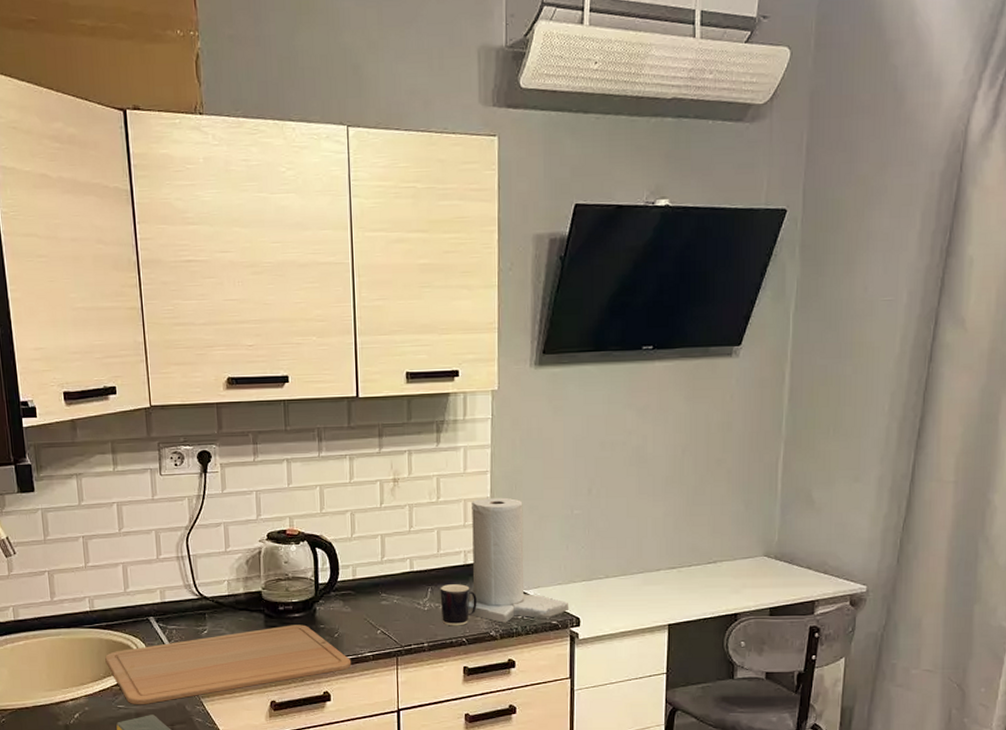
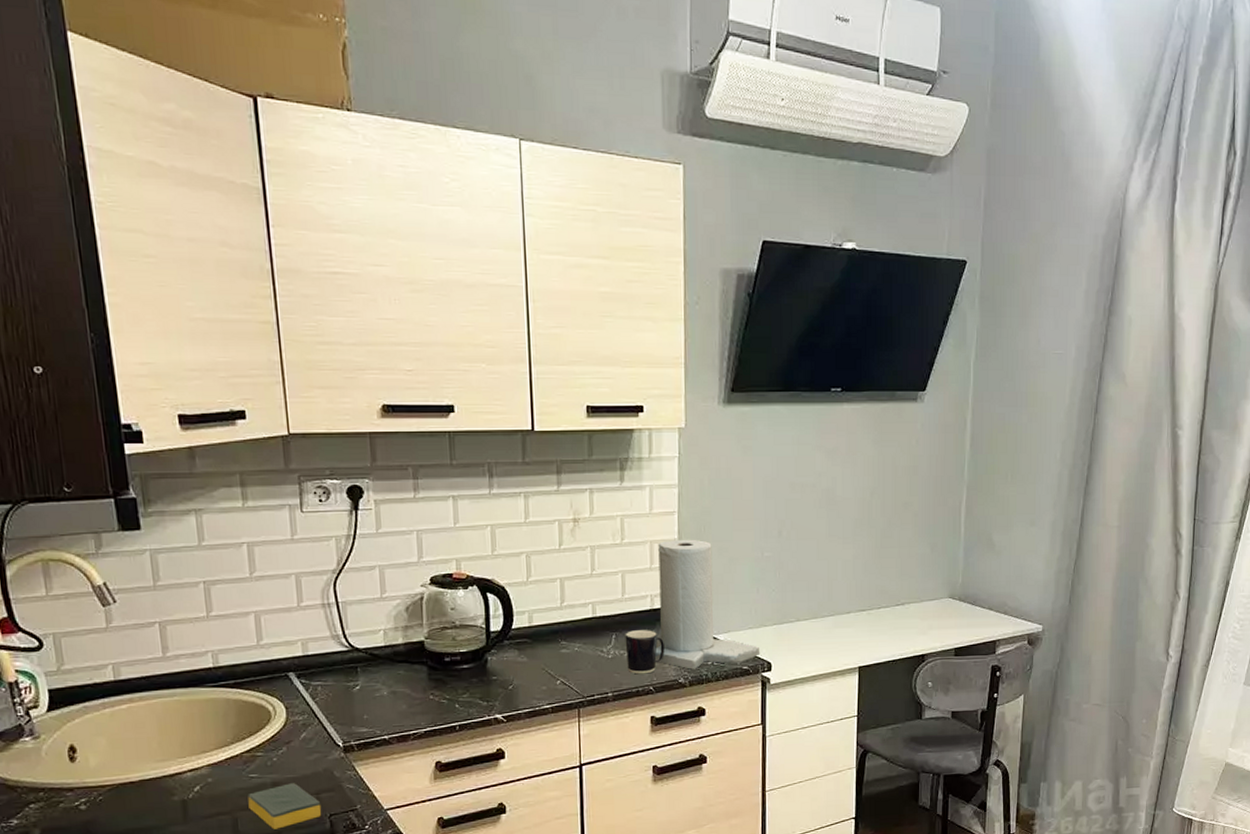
chopping board: present [105,624,352,705] -> none [233,676,528,774]

